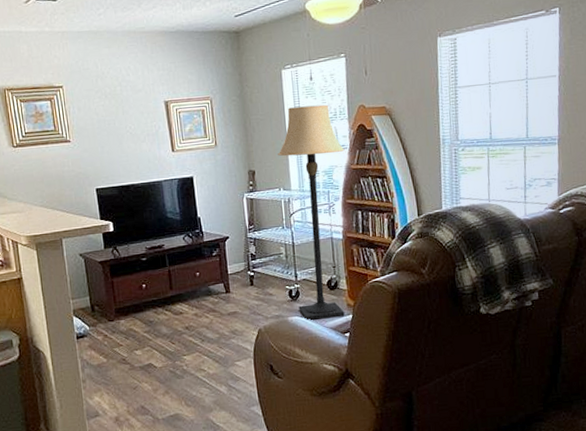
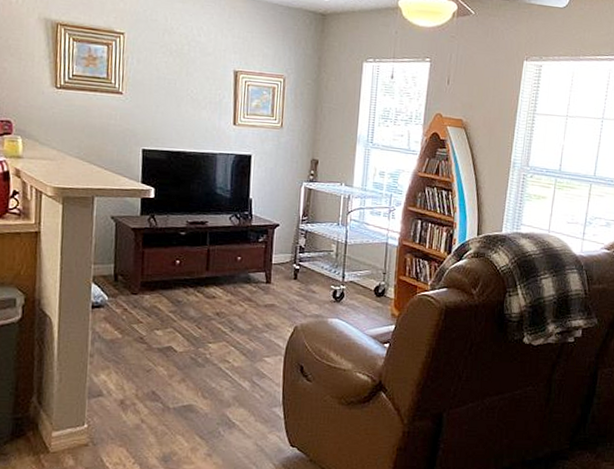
lamp: present [278,104,345,320] -> none [340,102,415,326]

